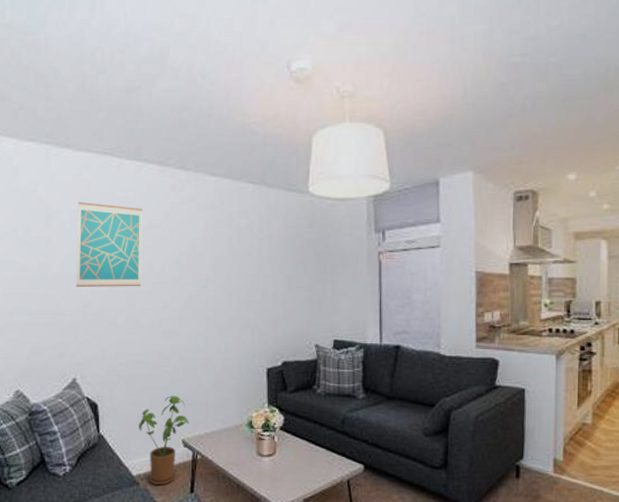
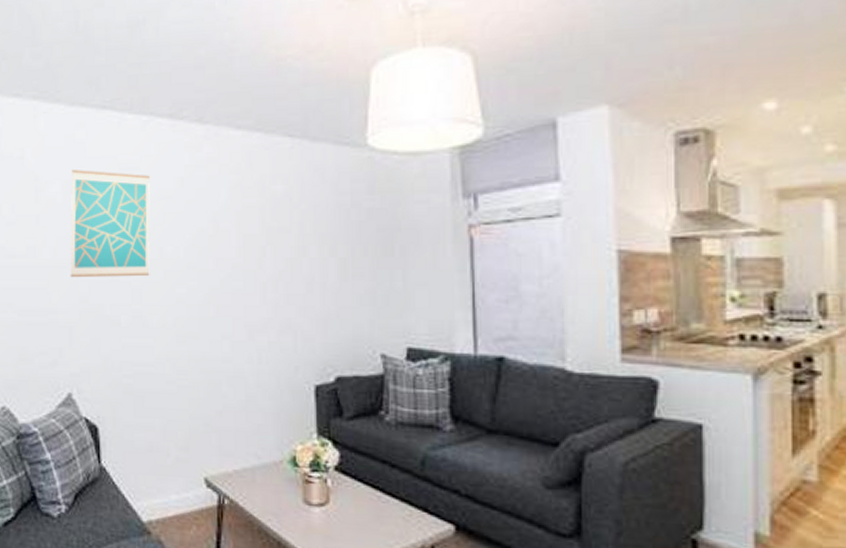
house plant: present [139,396,189,486] -> none [149,419,213,538]

